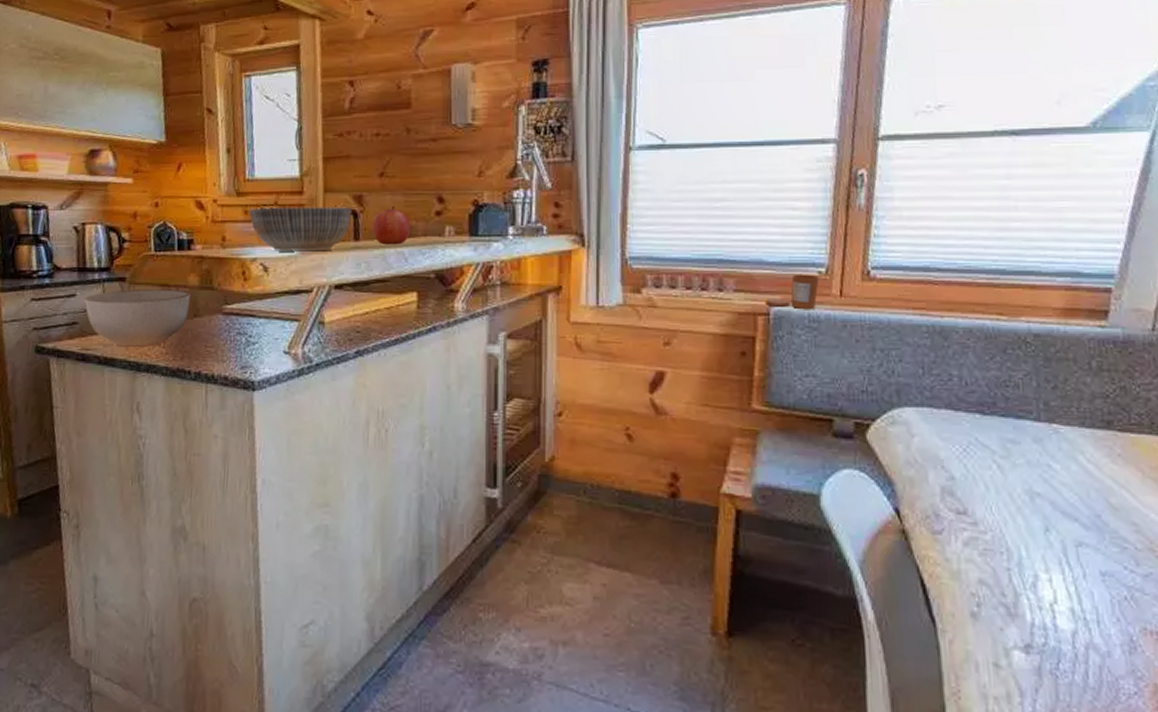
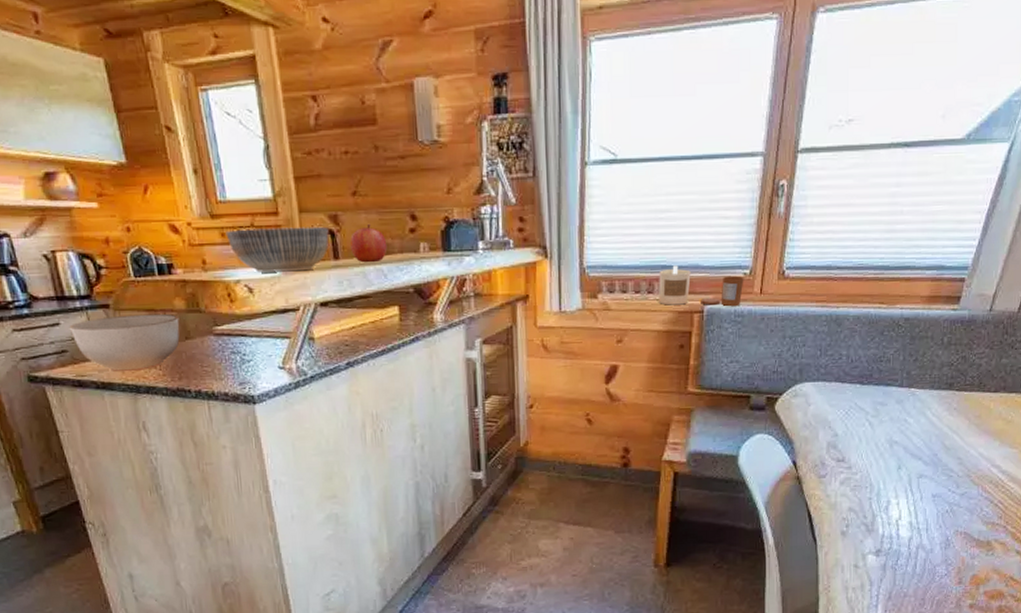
candle: none [713,260,753,305] -> present [658,265,691,305]

